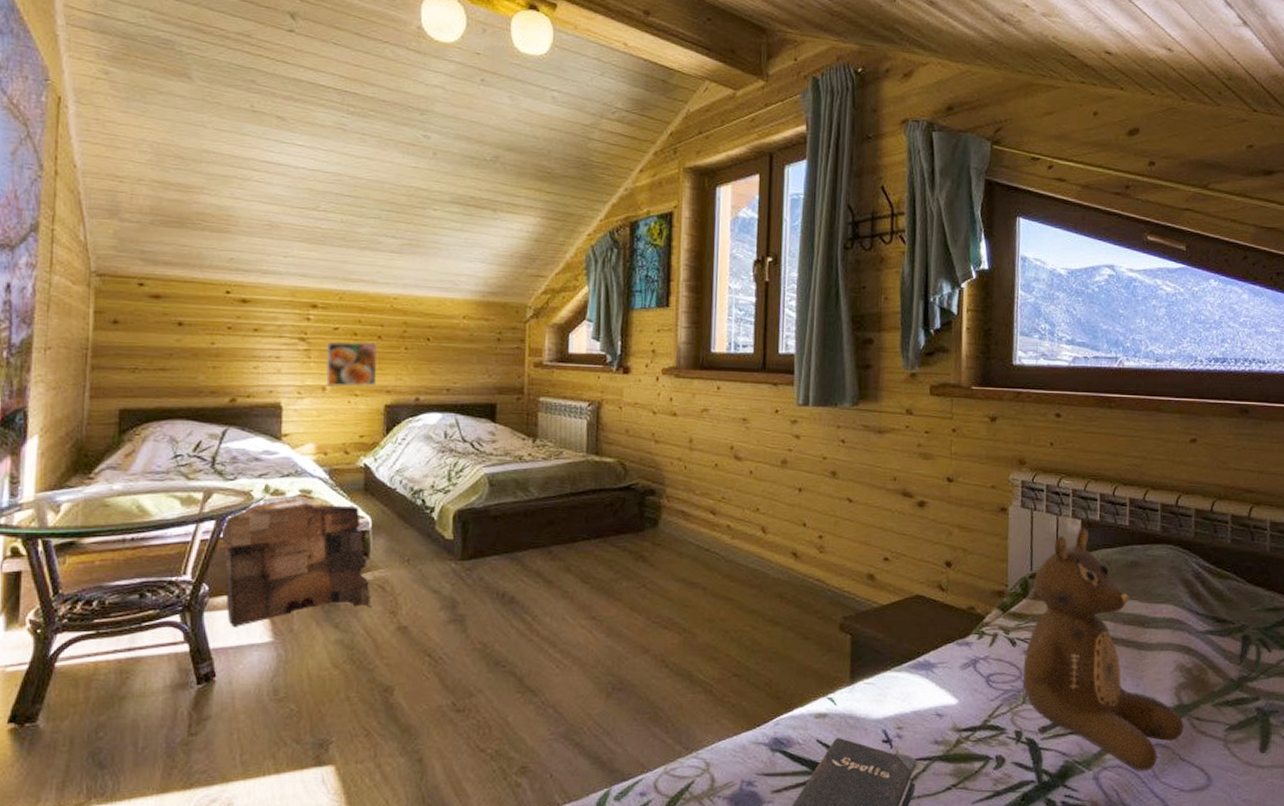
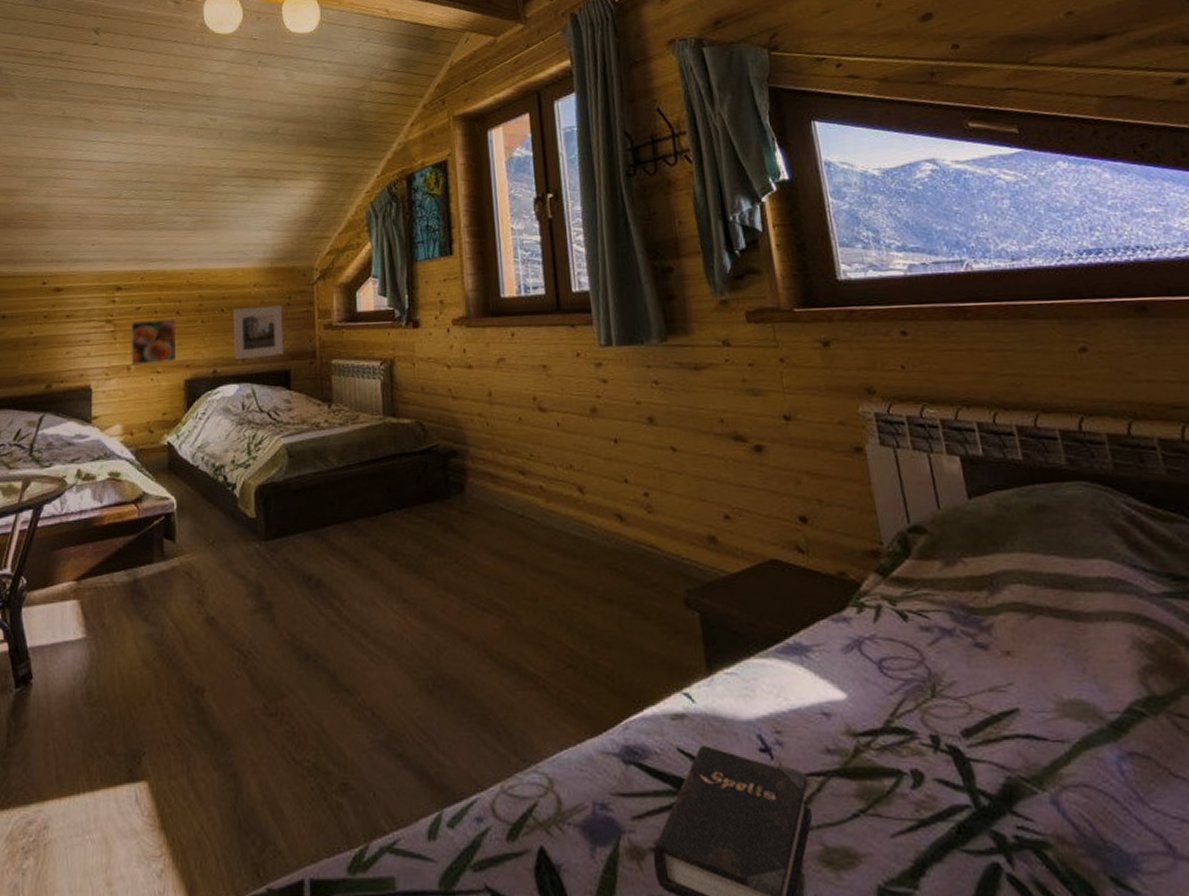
cardboard box: present [219,498,372,626] -> none [36,482,179,622]
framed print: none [439,338,492,390] -> present [234,305,284,360]
teddy bear: present [1022,527,1184,771] -> none [914,465,1165,792]

